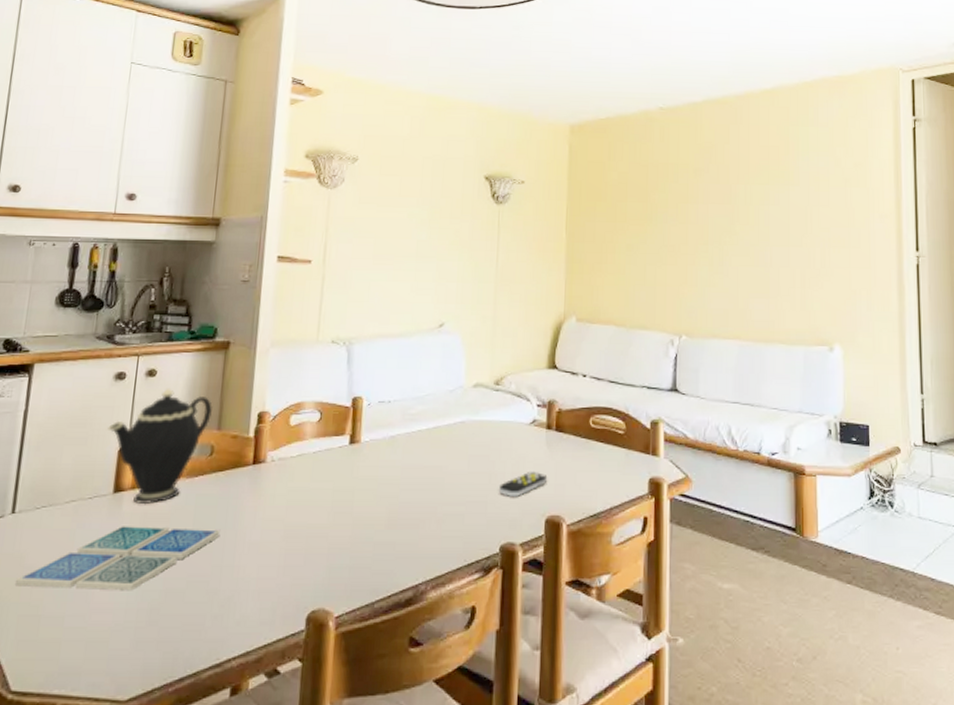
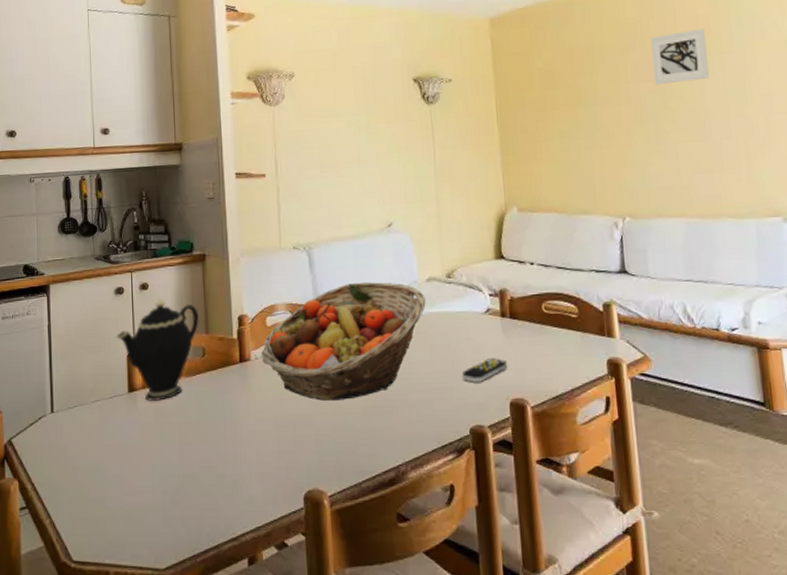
drink coaster: present [16,526,221,591] -> none [63,420,221,476]
fruit basket: none [279,383,470,510] -> present [261,281,426,401]
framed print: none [723,159,775,209] -> present [650,29,709,85]

